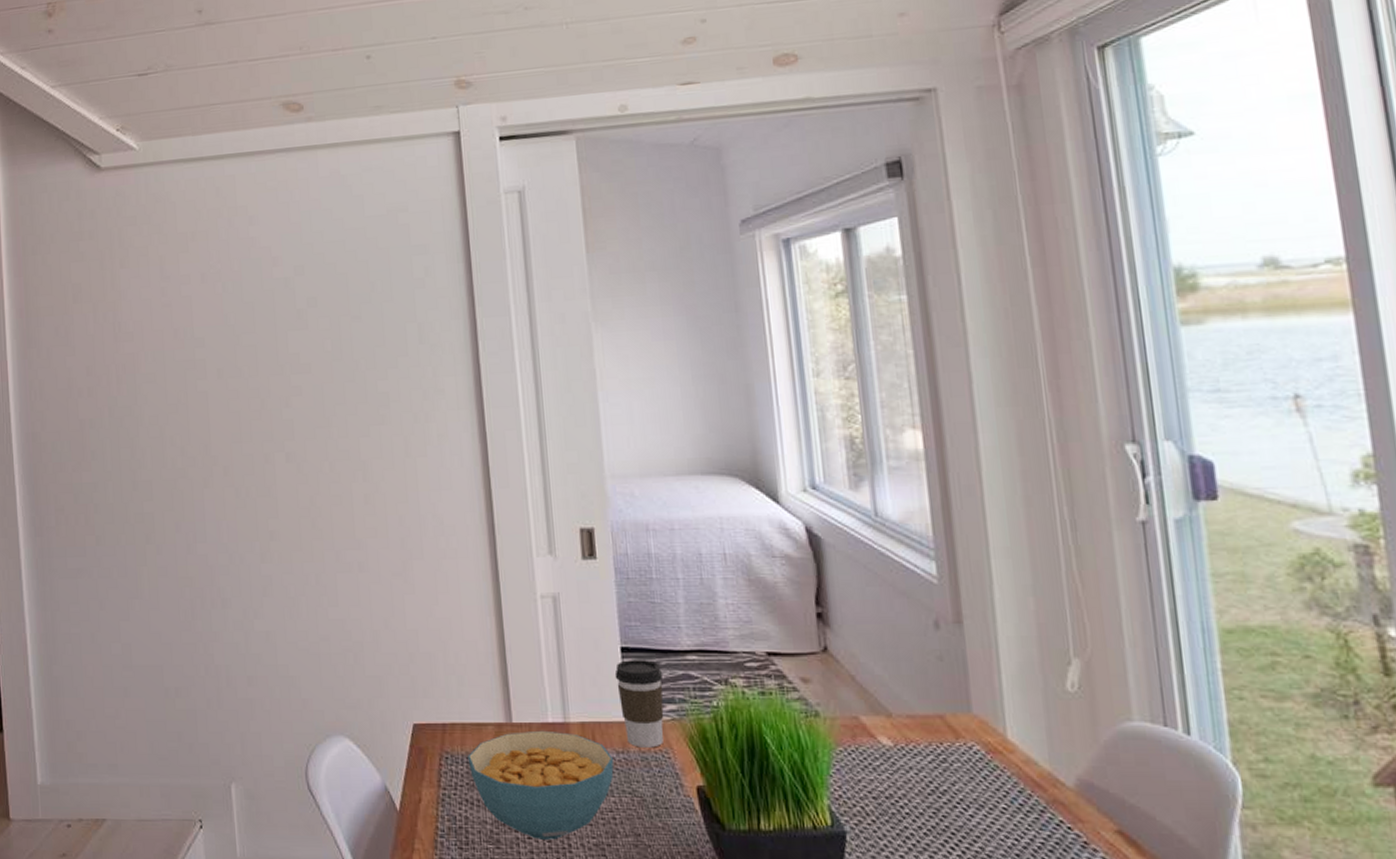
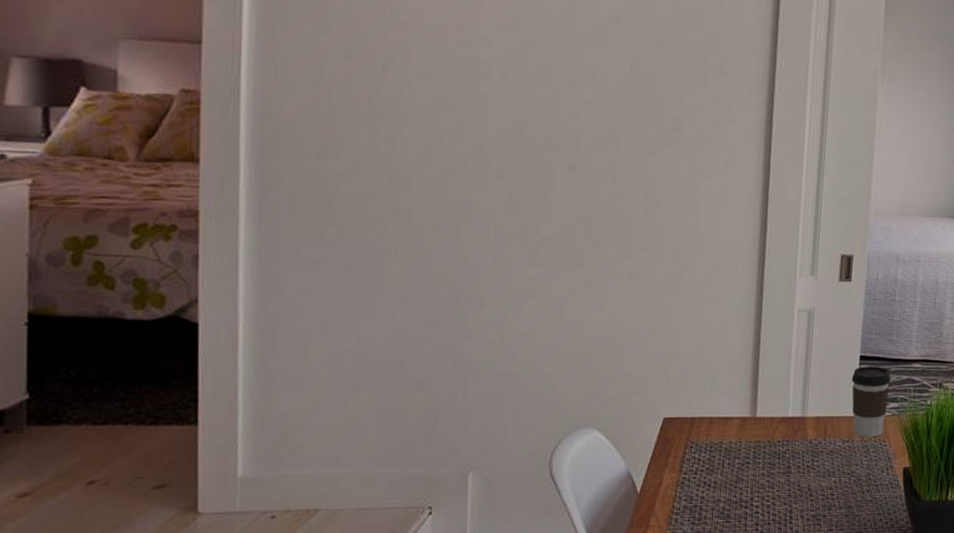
cereal bowl: present [467,730,614,840] -> none [711,423,839,514]

